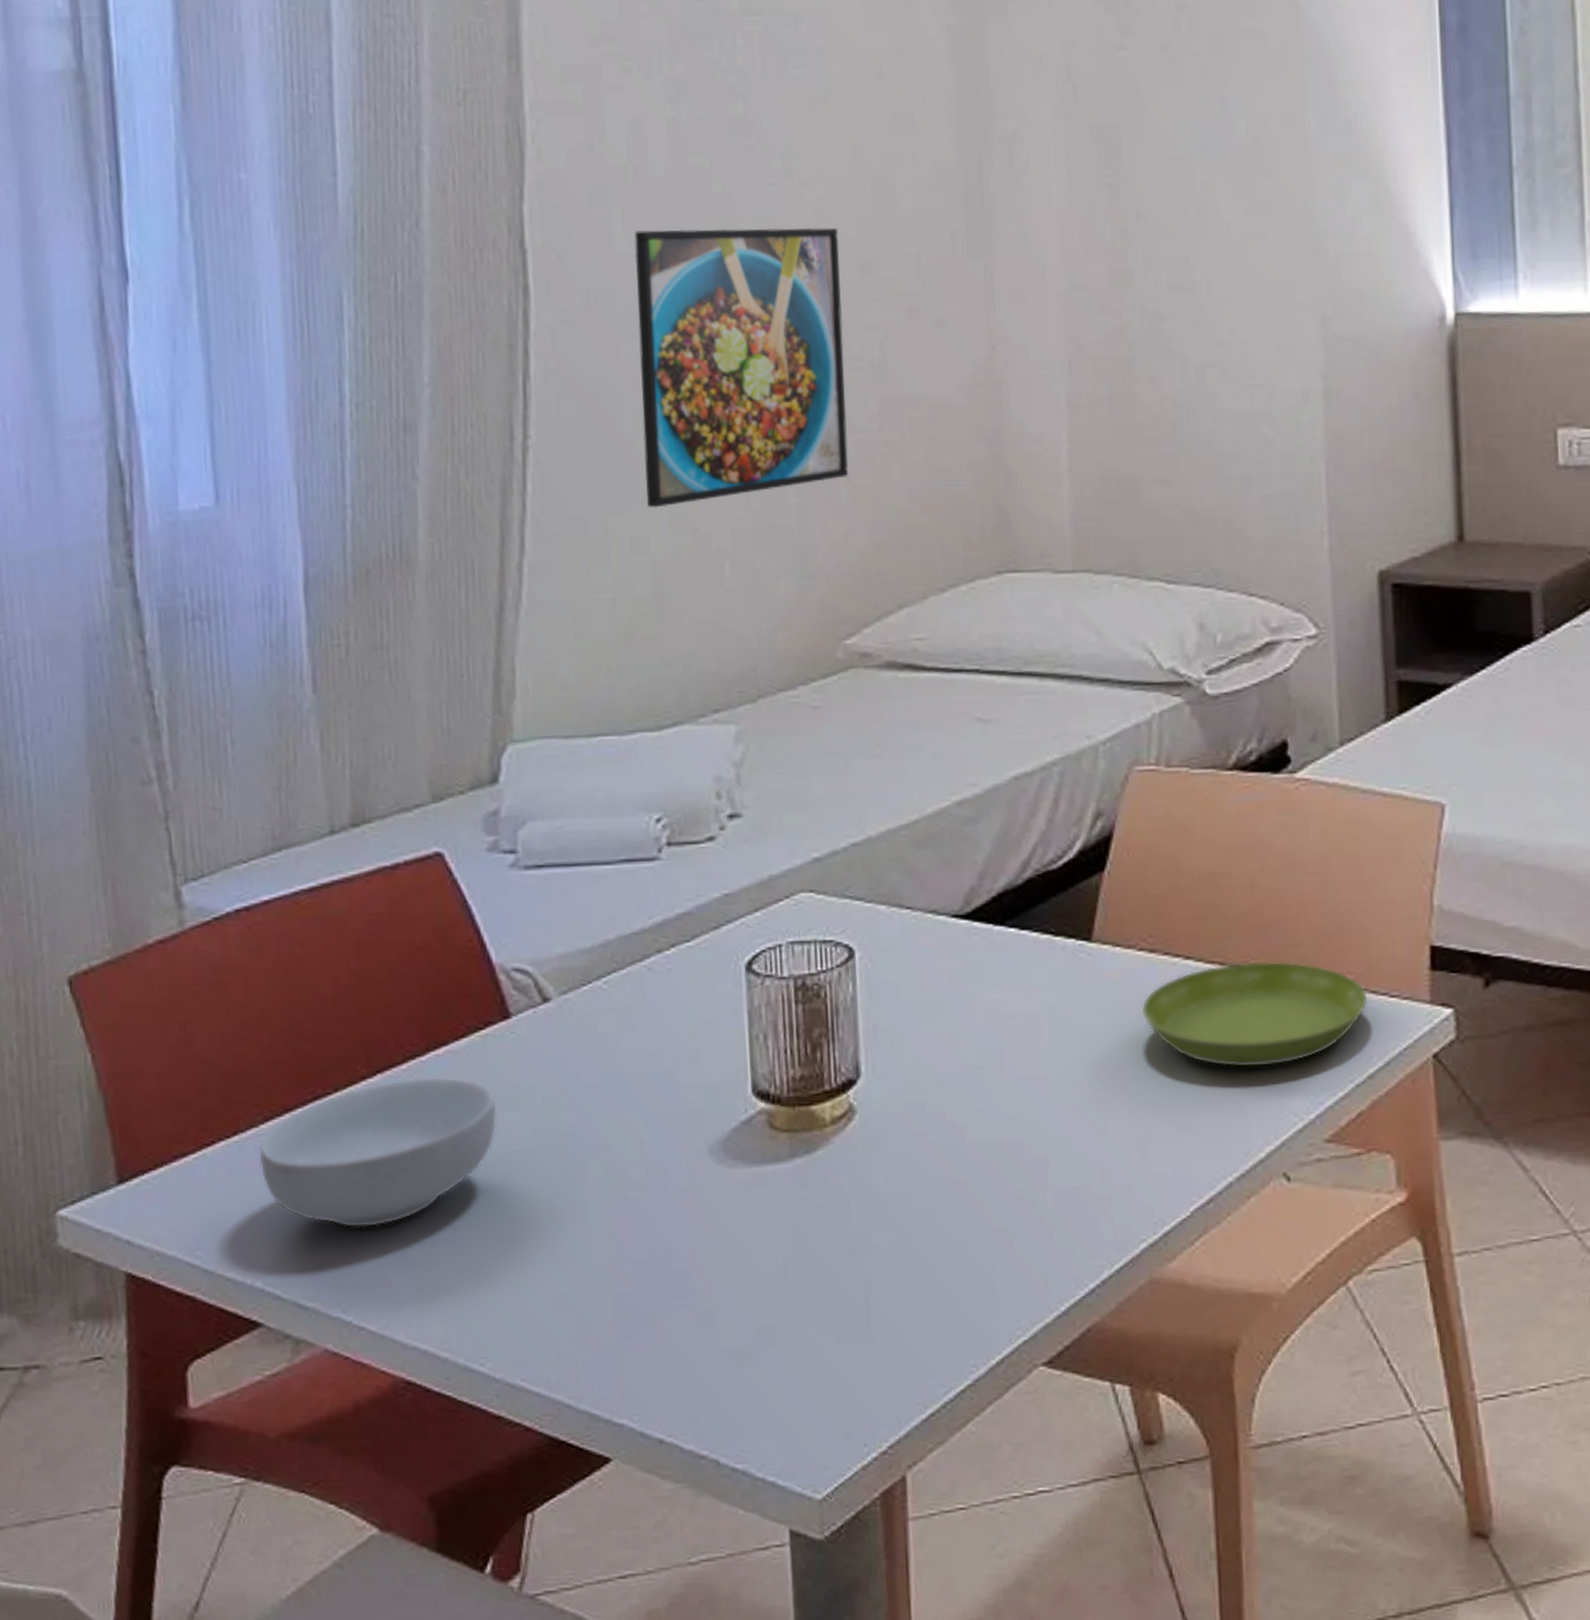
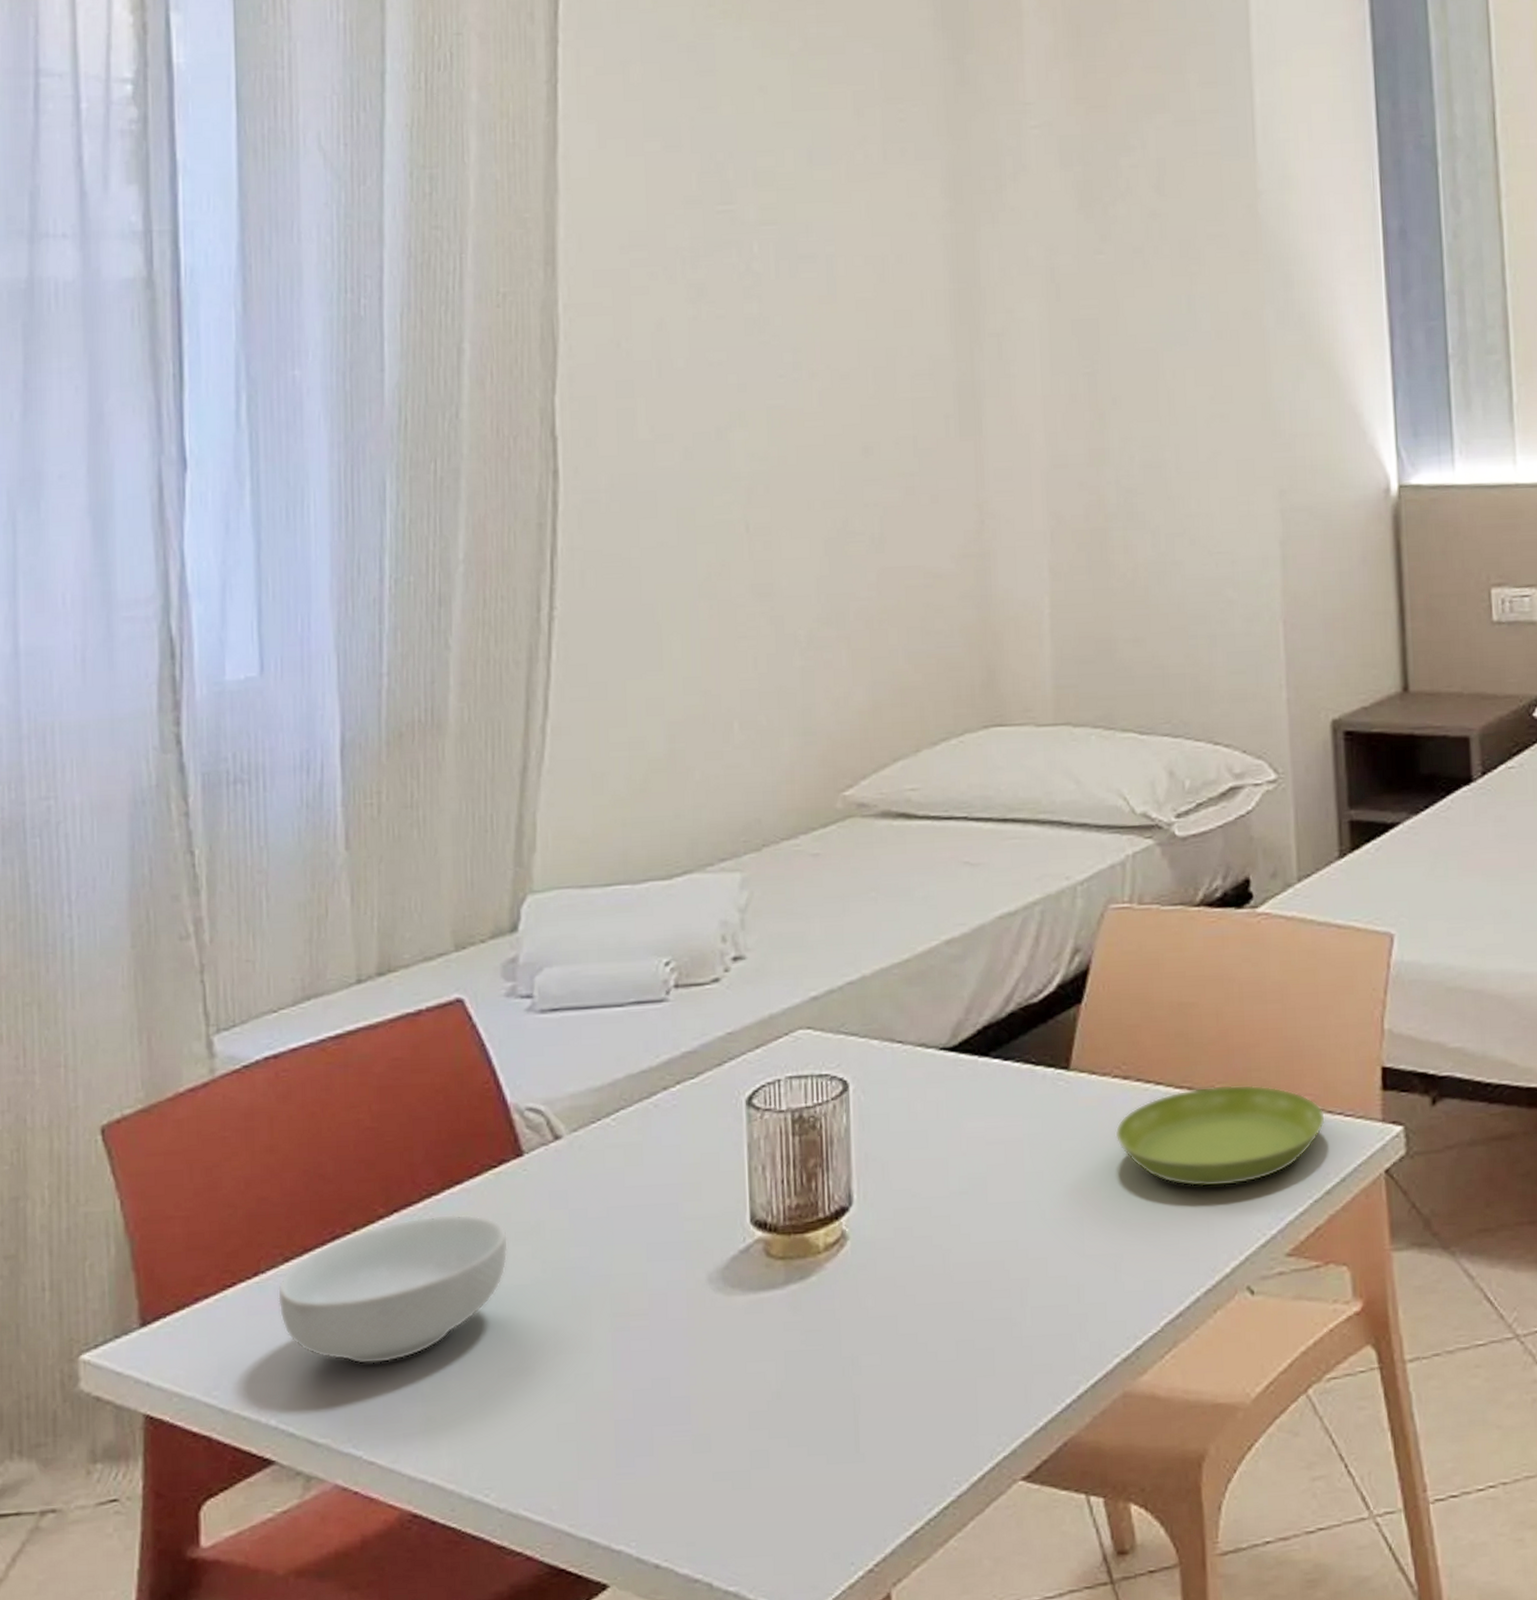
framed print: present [634,227,849,508] -> none [656,414,849,672]

